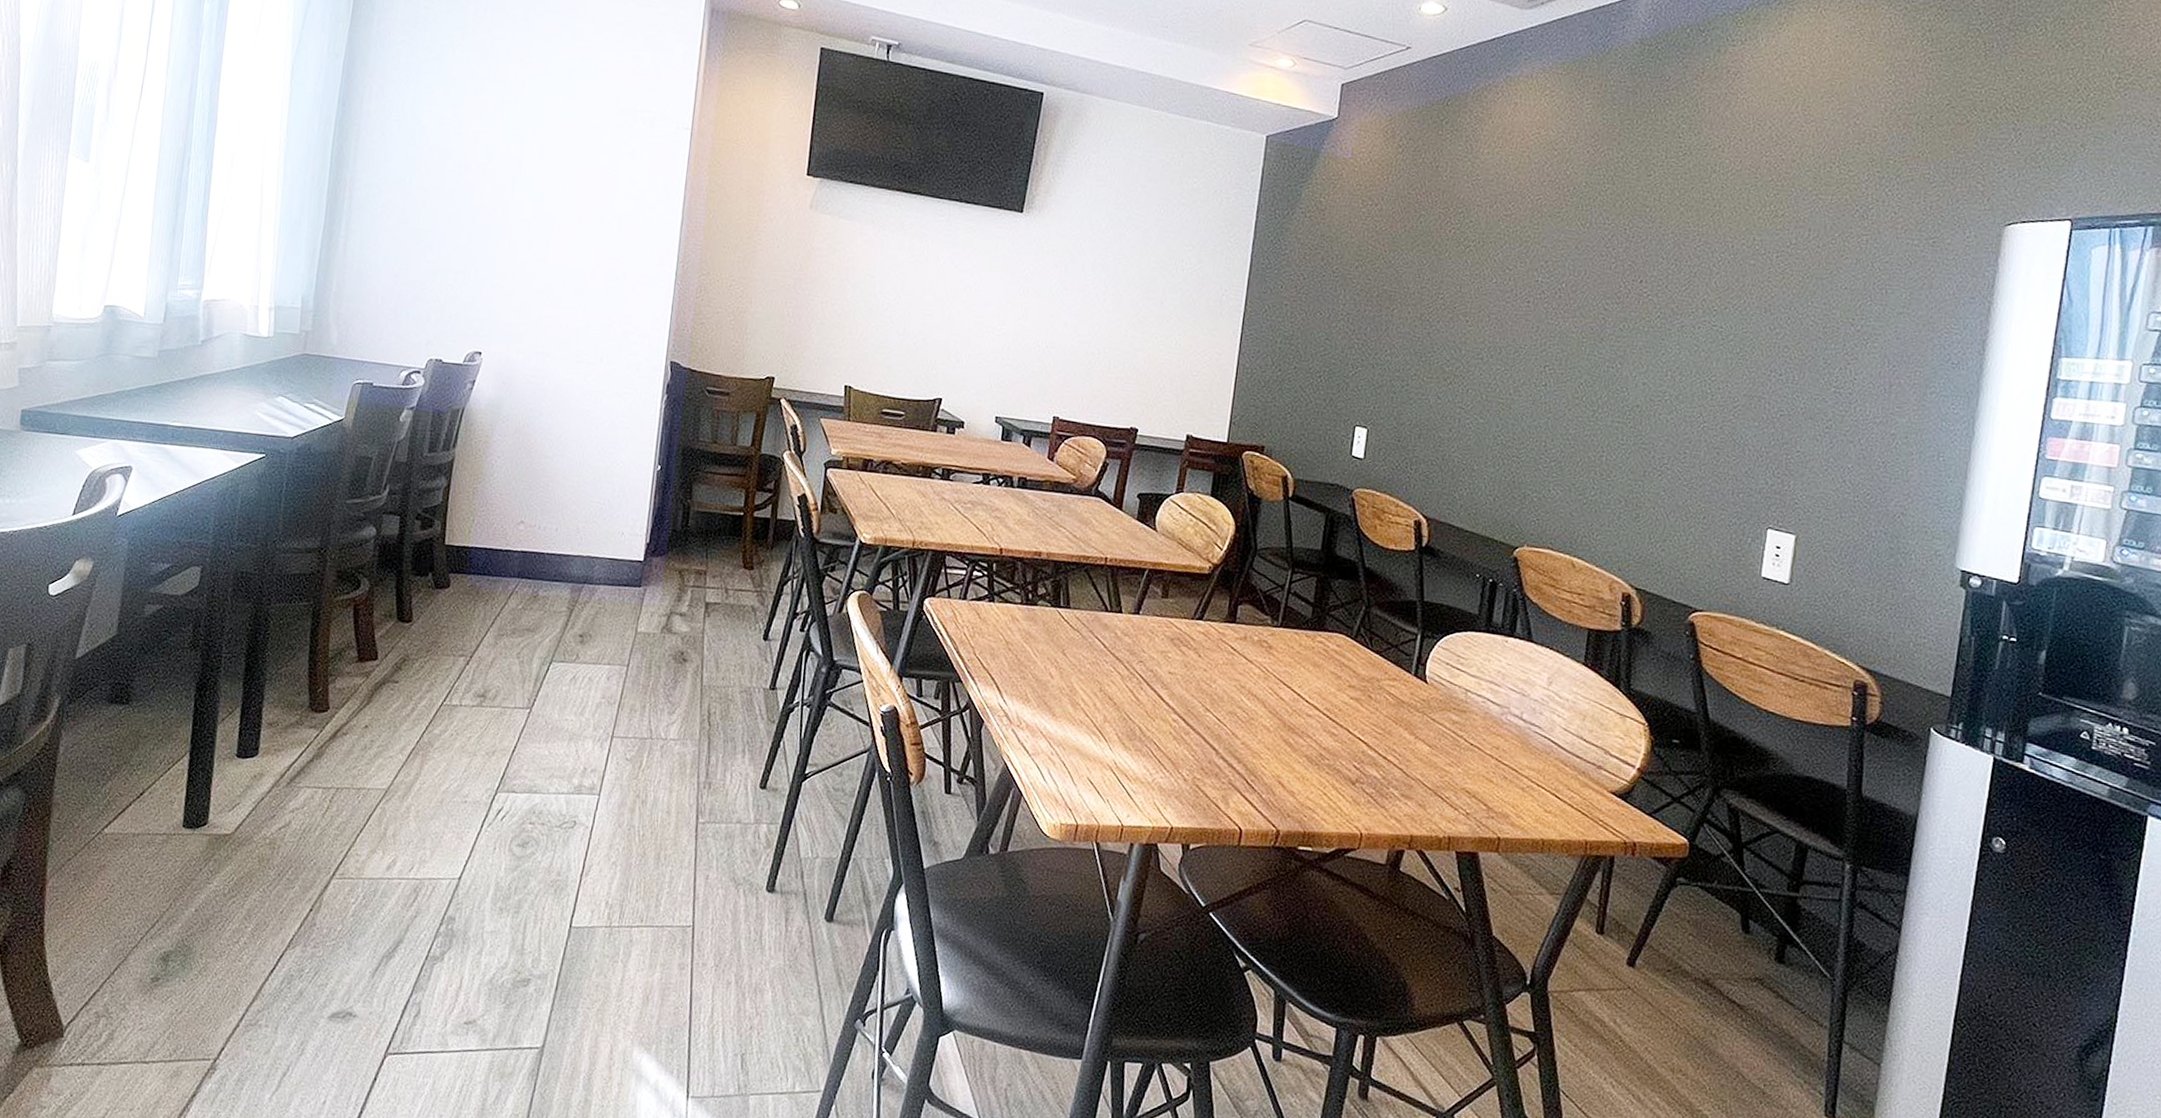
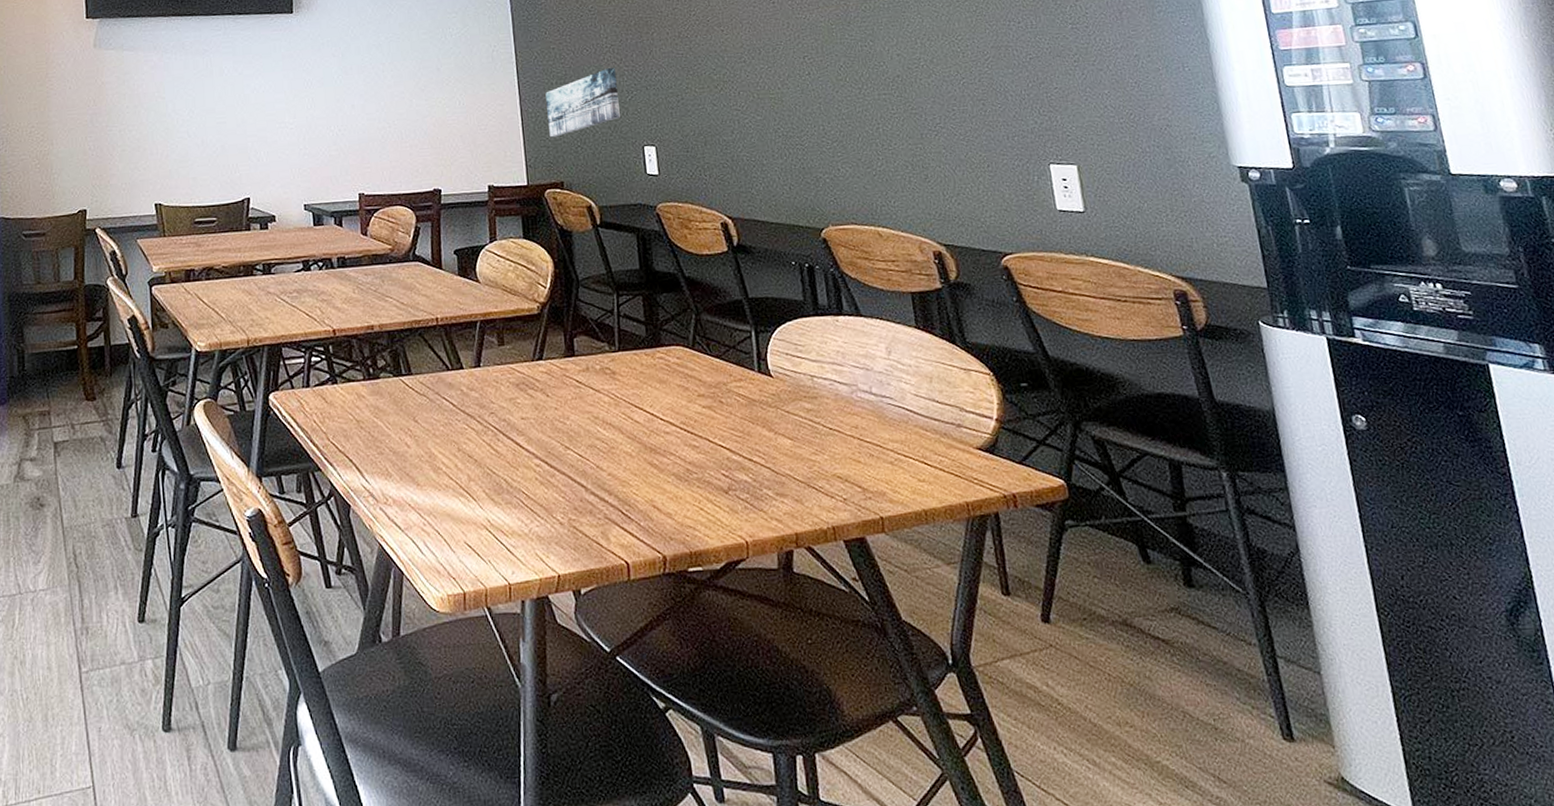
wall art: none [1261,337,1345,399] -> present [545,68,620,138]

